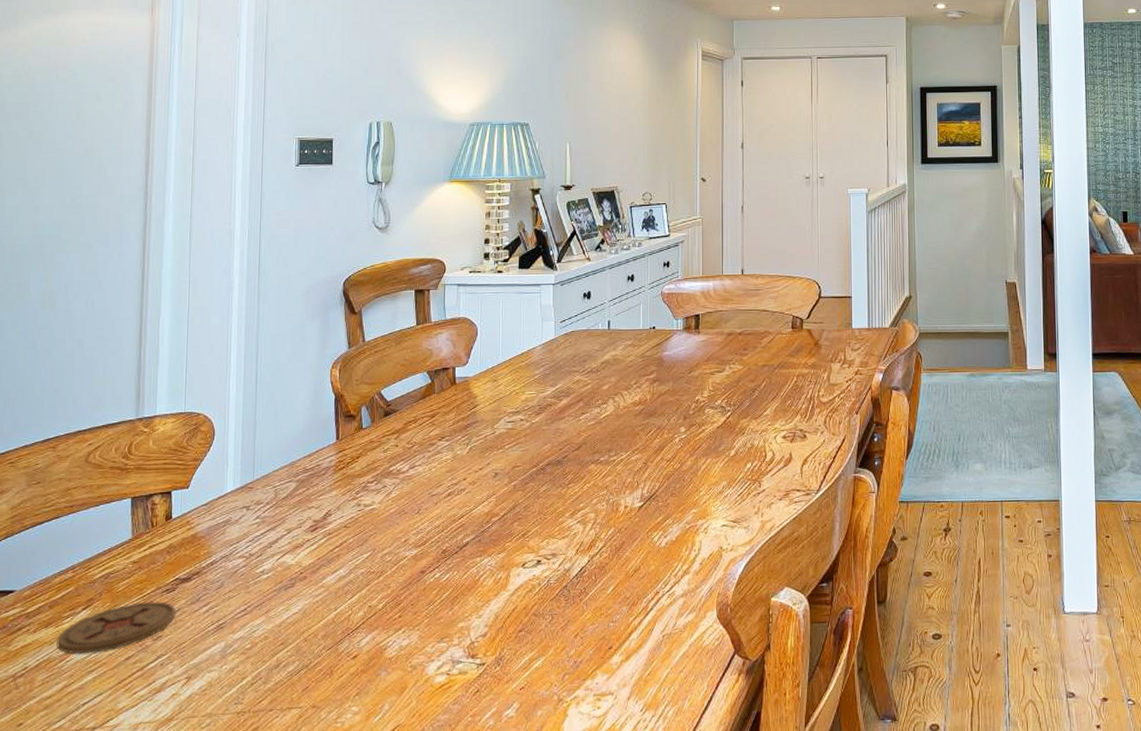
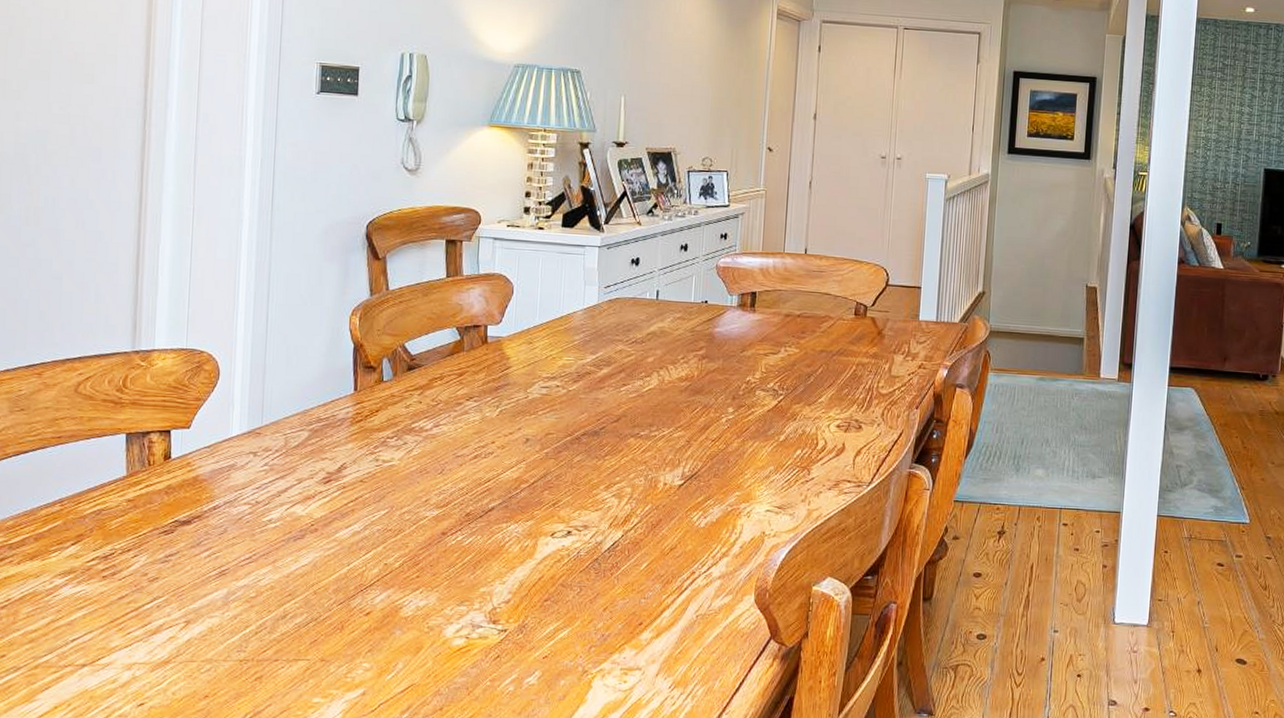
coaster: present [56,602,176,653] -> none [43,542,174,589]

